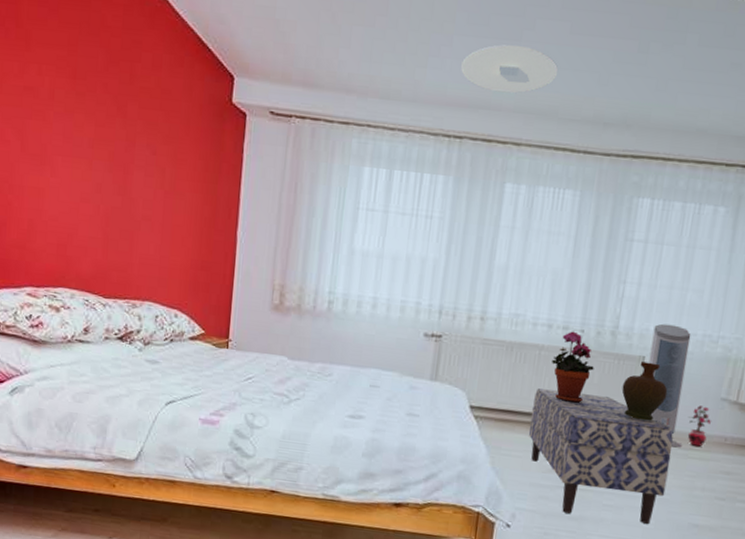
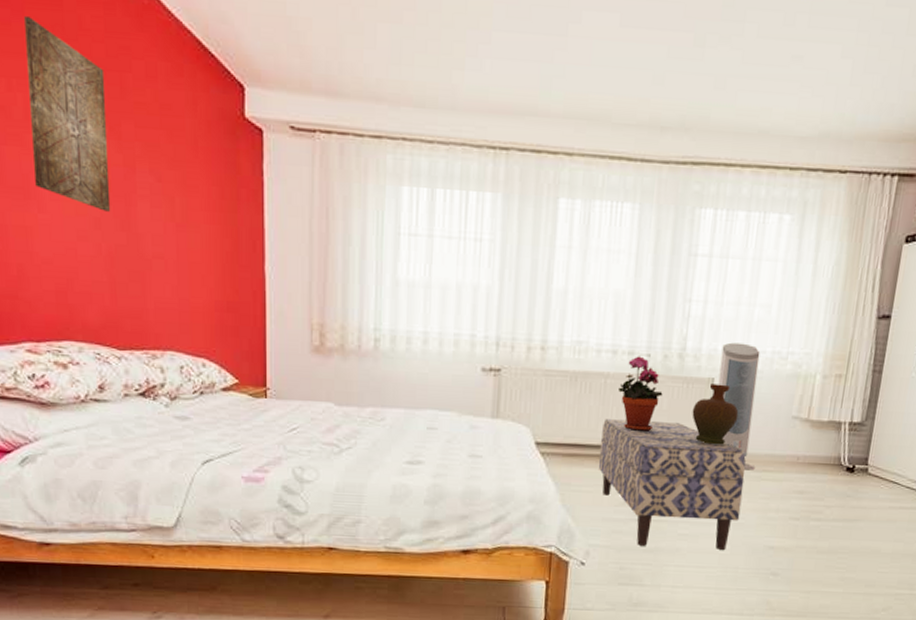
wall art: none [51,15,119,179] -> present [24,17,111,212]
ceiling light: present [461,44,559,94] -> none [503,41,610,97]
potted plant: present [687,405,711,448] -> none [760,425,783,469]

